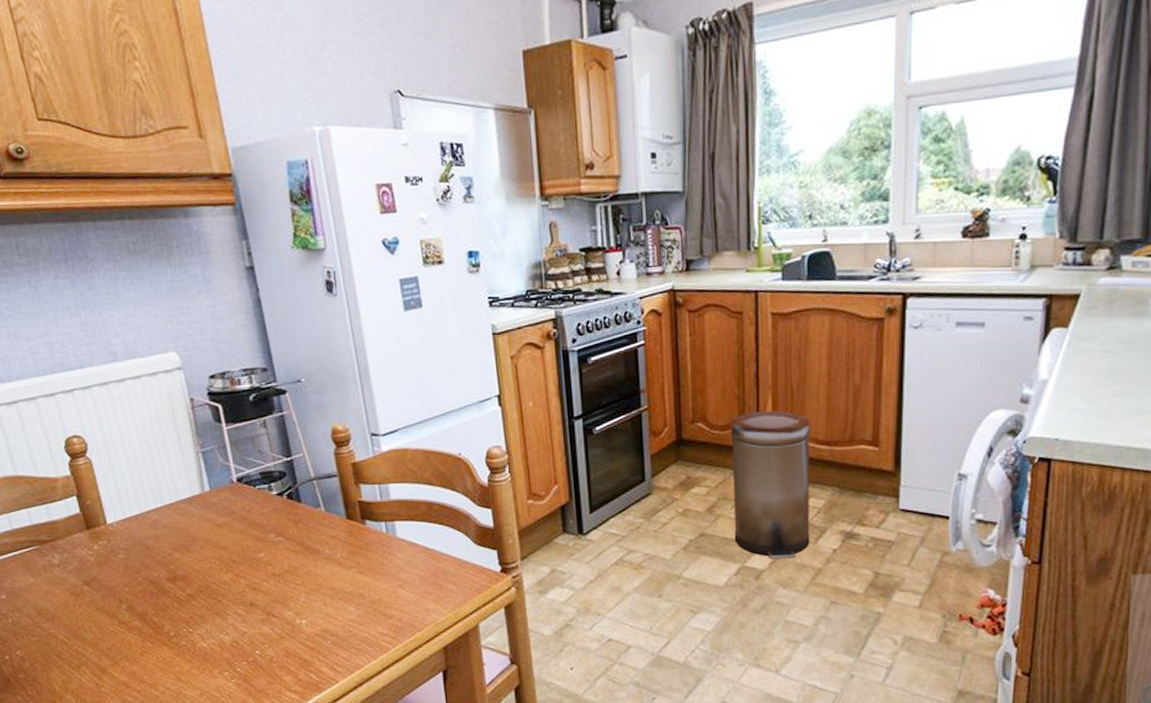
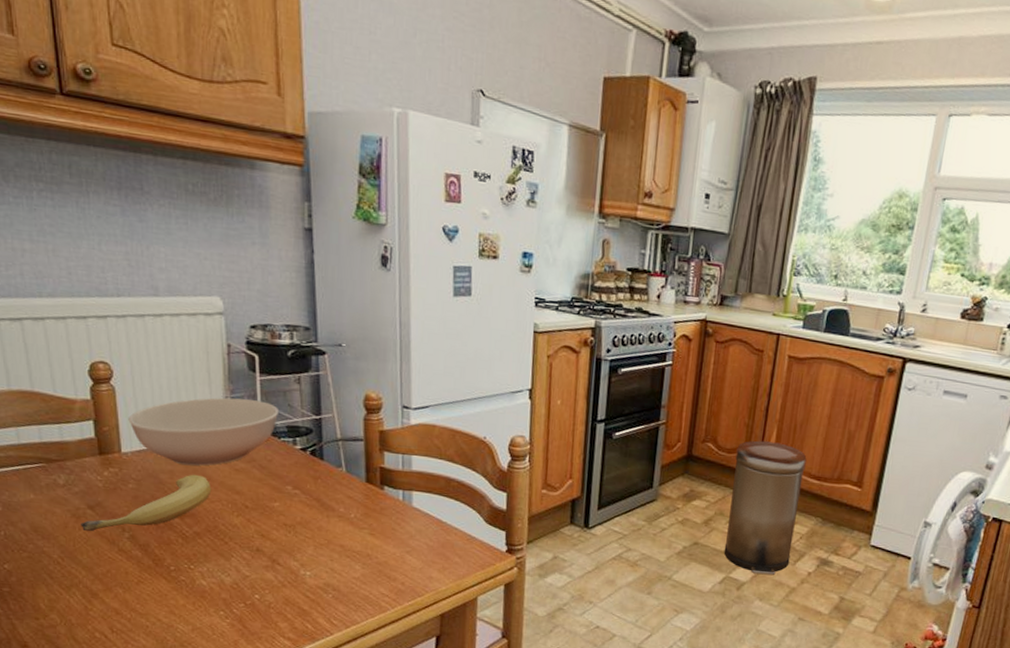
fruit: none [80,535,198,608] -> present [80,474,212,532]
bowl: none [108,451,251,528] -> present [128,397,280,466]

